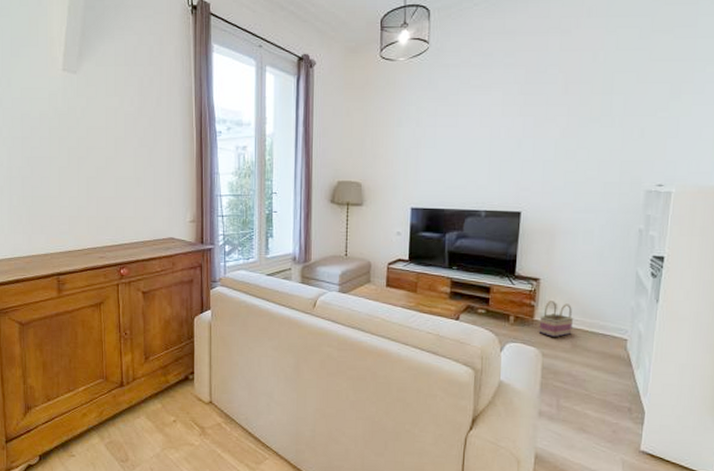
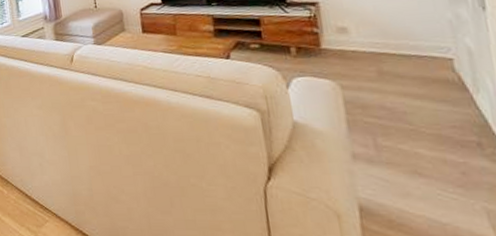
basket: present [538,301,574,337] -> none [329,24,375,66]

